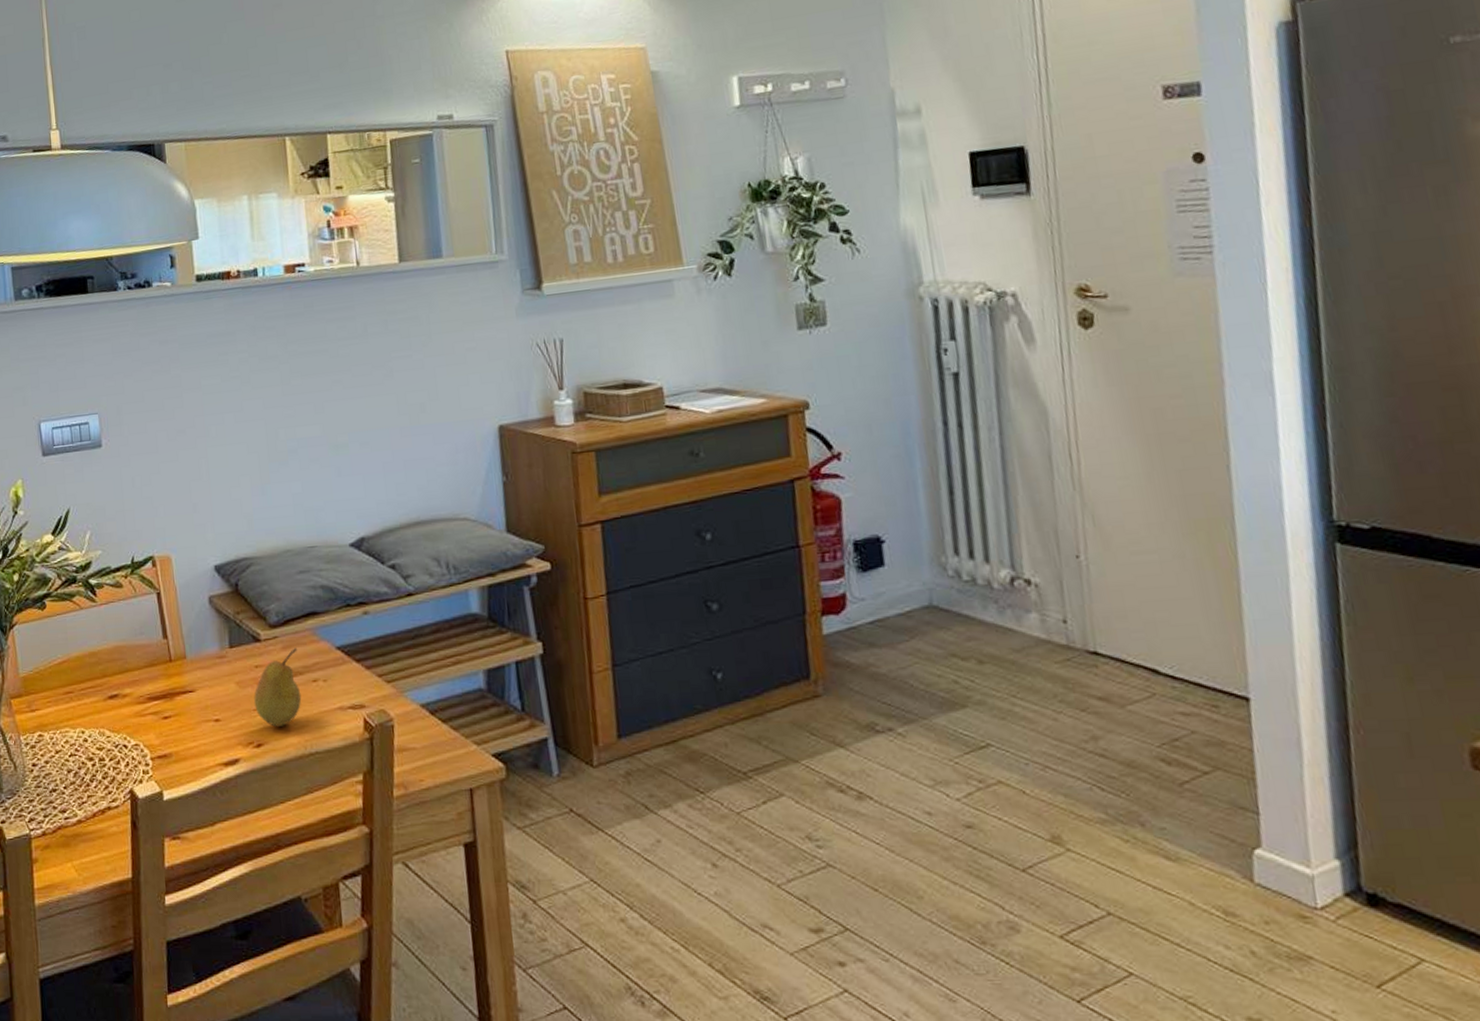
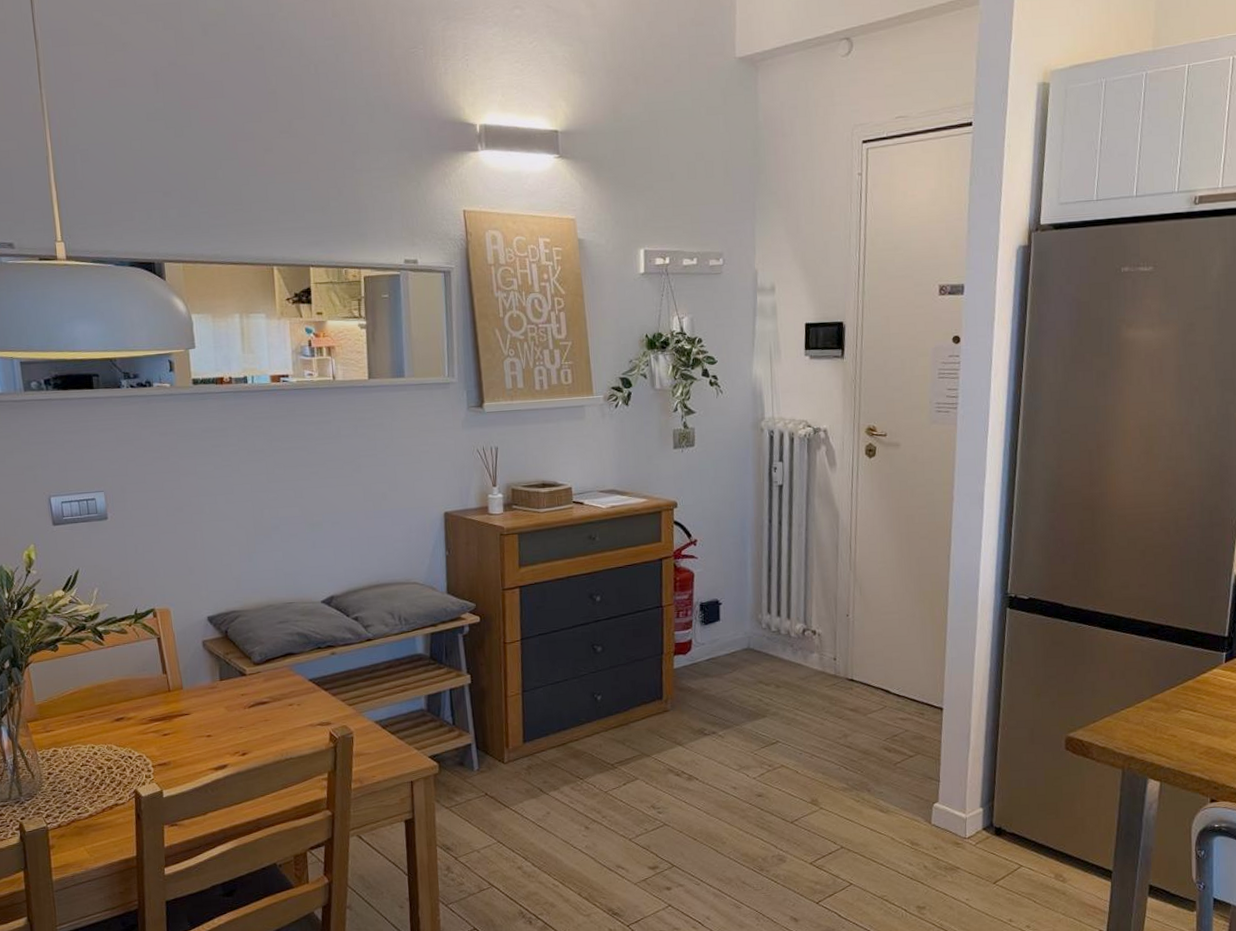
fruit: present [254,648,302,727] -> none [240,680,280,740]

